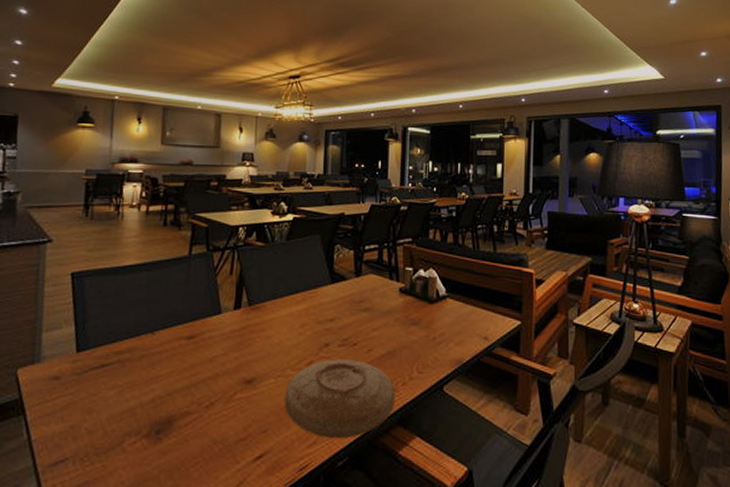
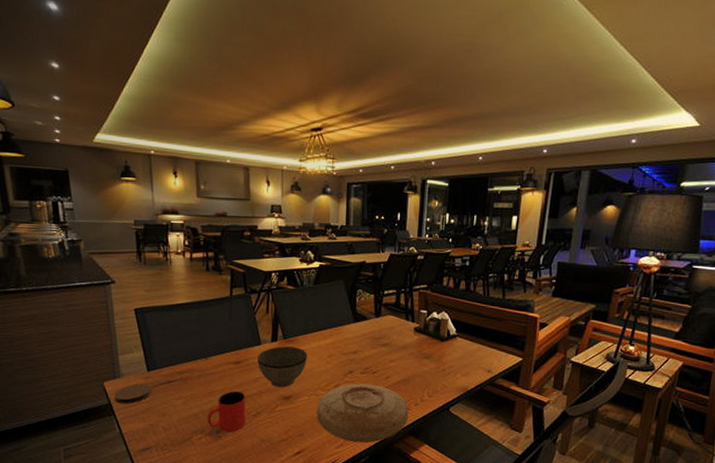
coaster: none [28,369,80,399] -> present [115,383,152,404]
cup: none [145,375,198,433] -> present [207,391,246,433]
bowl: none [215,315,276,367] -> present [258,346,307,387]

